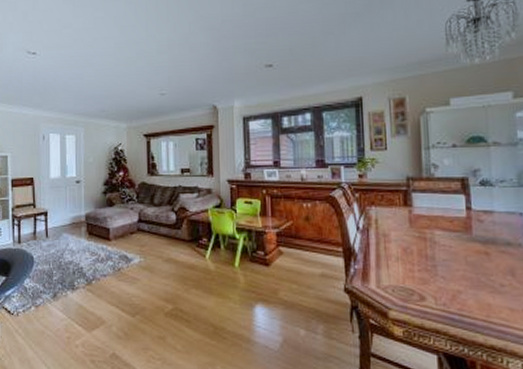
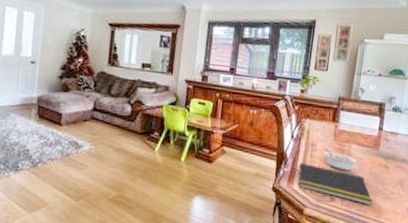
notepad: none [372,257,477,303] -> present [298,162,373,206]
legume: none [399,238,446,262] -> present [323,148,358,171]

